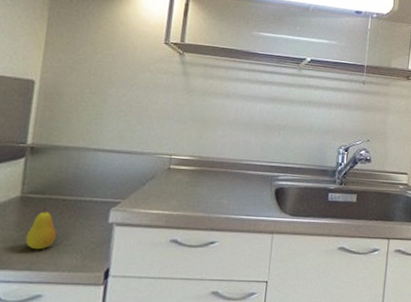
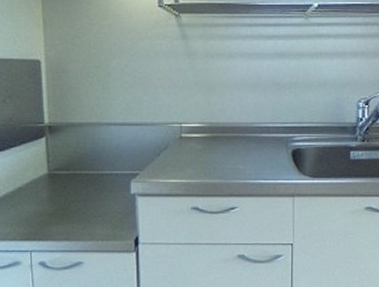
fruit: present [25,206,57,250] -> none [59,181,87,222]

